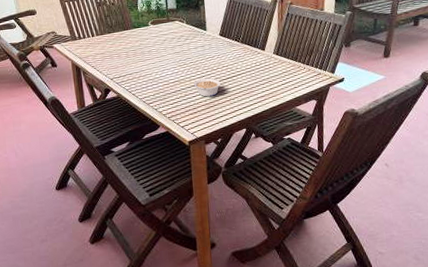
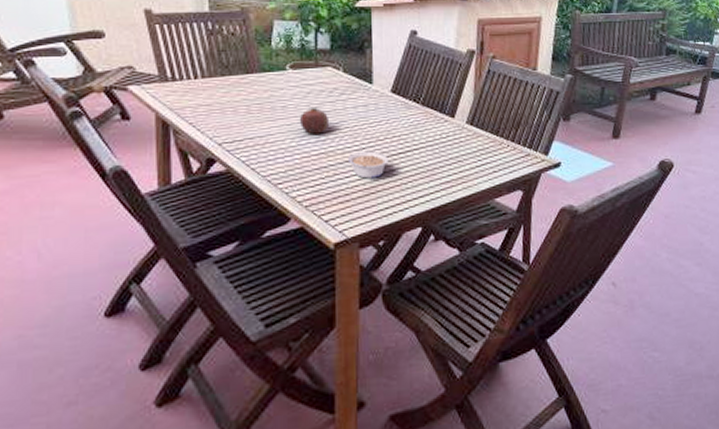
fruit: none [160,49,180,69] -> present [299,106,330,134]

